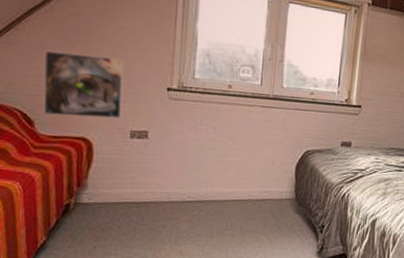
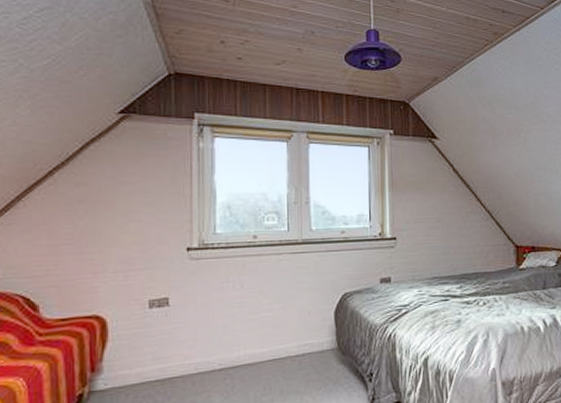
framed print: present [43,50,124,119] -> none [48,224,139,296]

